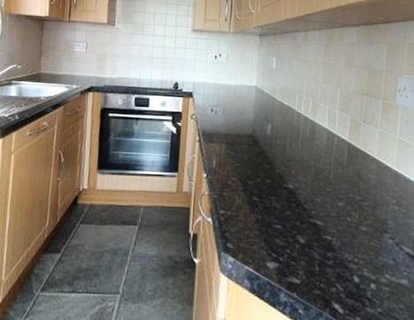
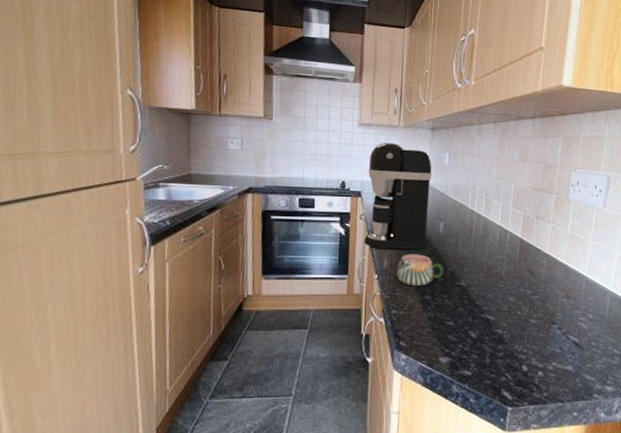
coffee maker: none [194,47,260,151] -> present [364,143,432,250]
mug: none [225,154,271,187] -> present [396,254,444,287]

